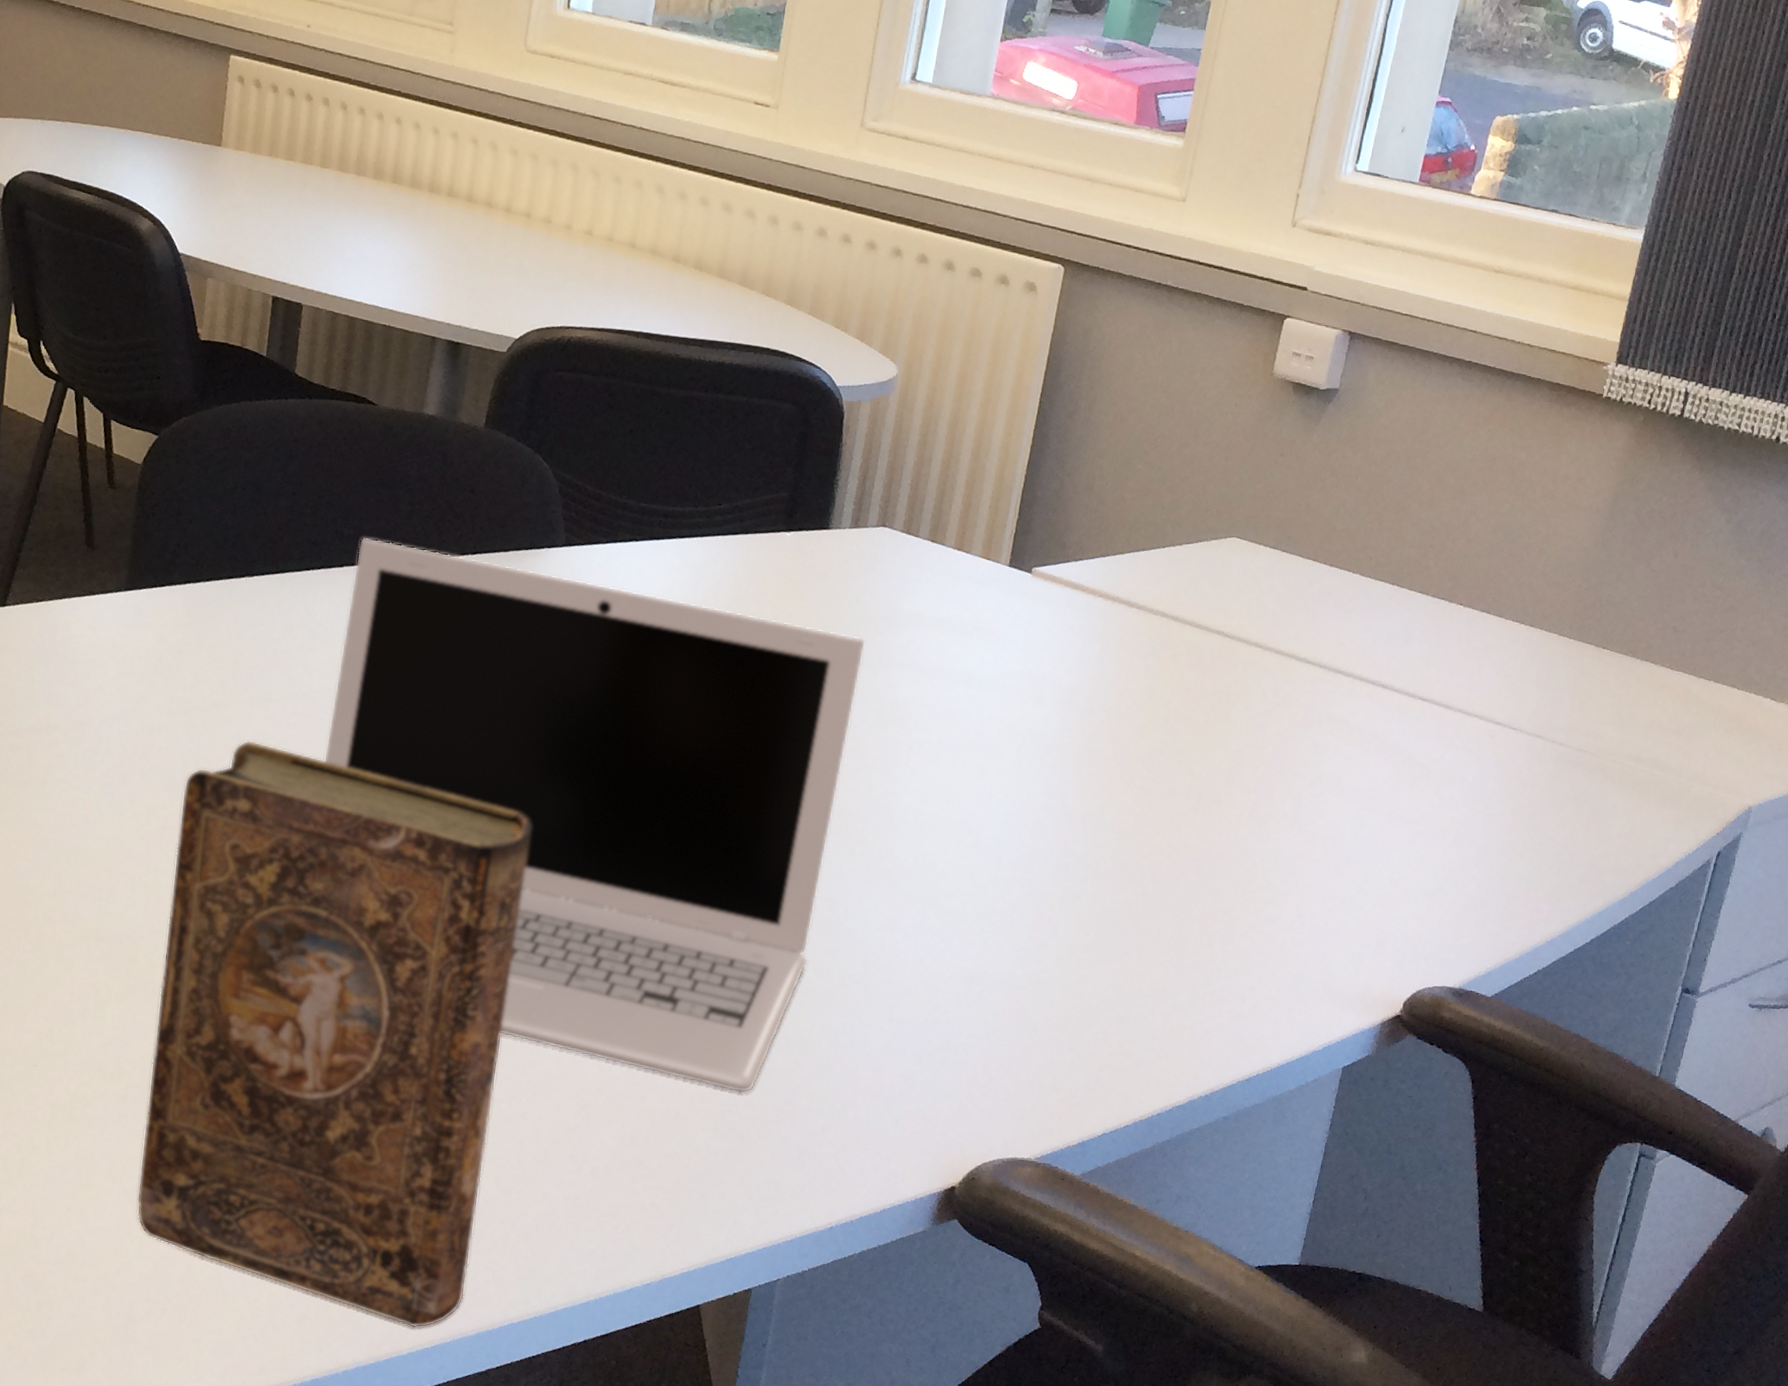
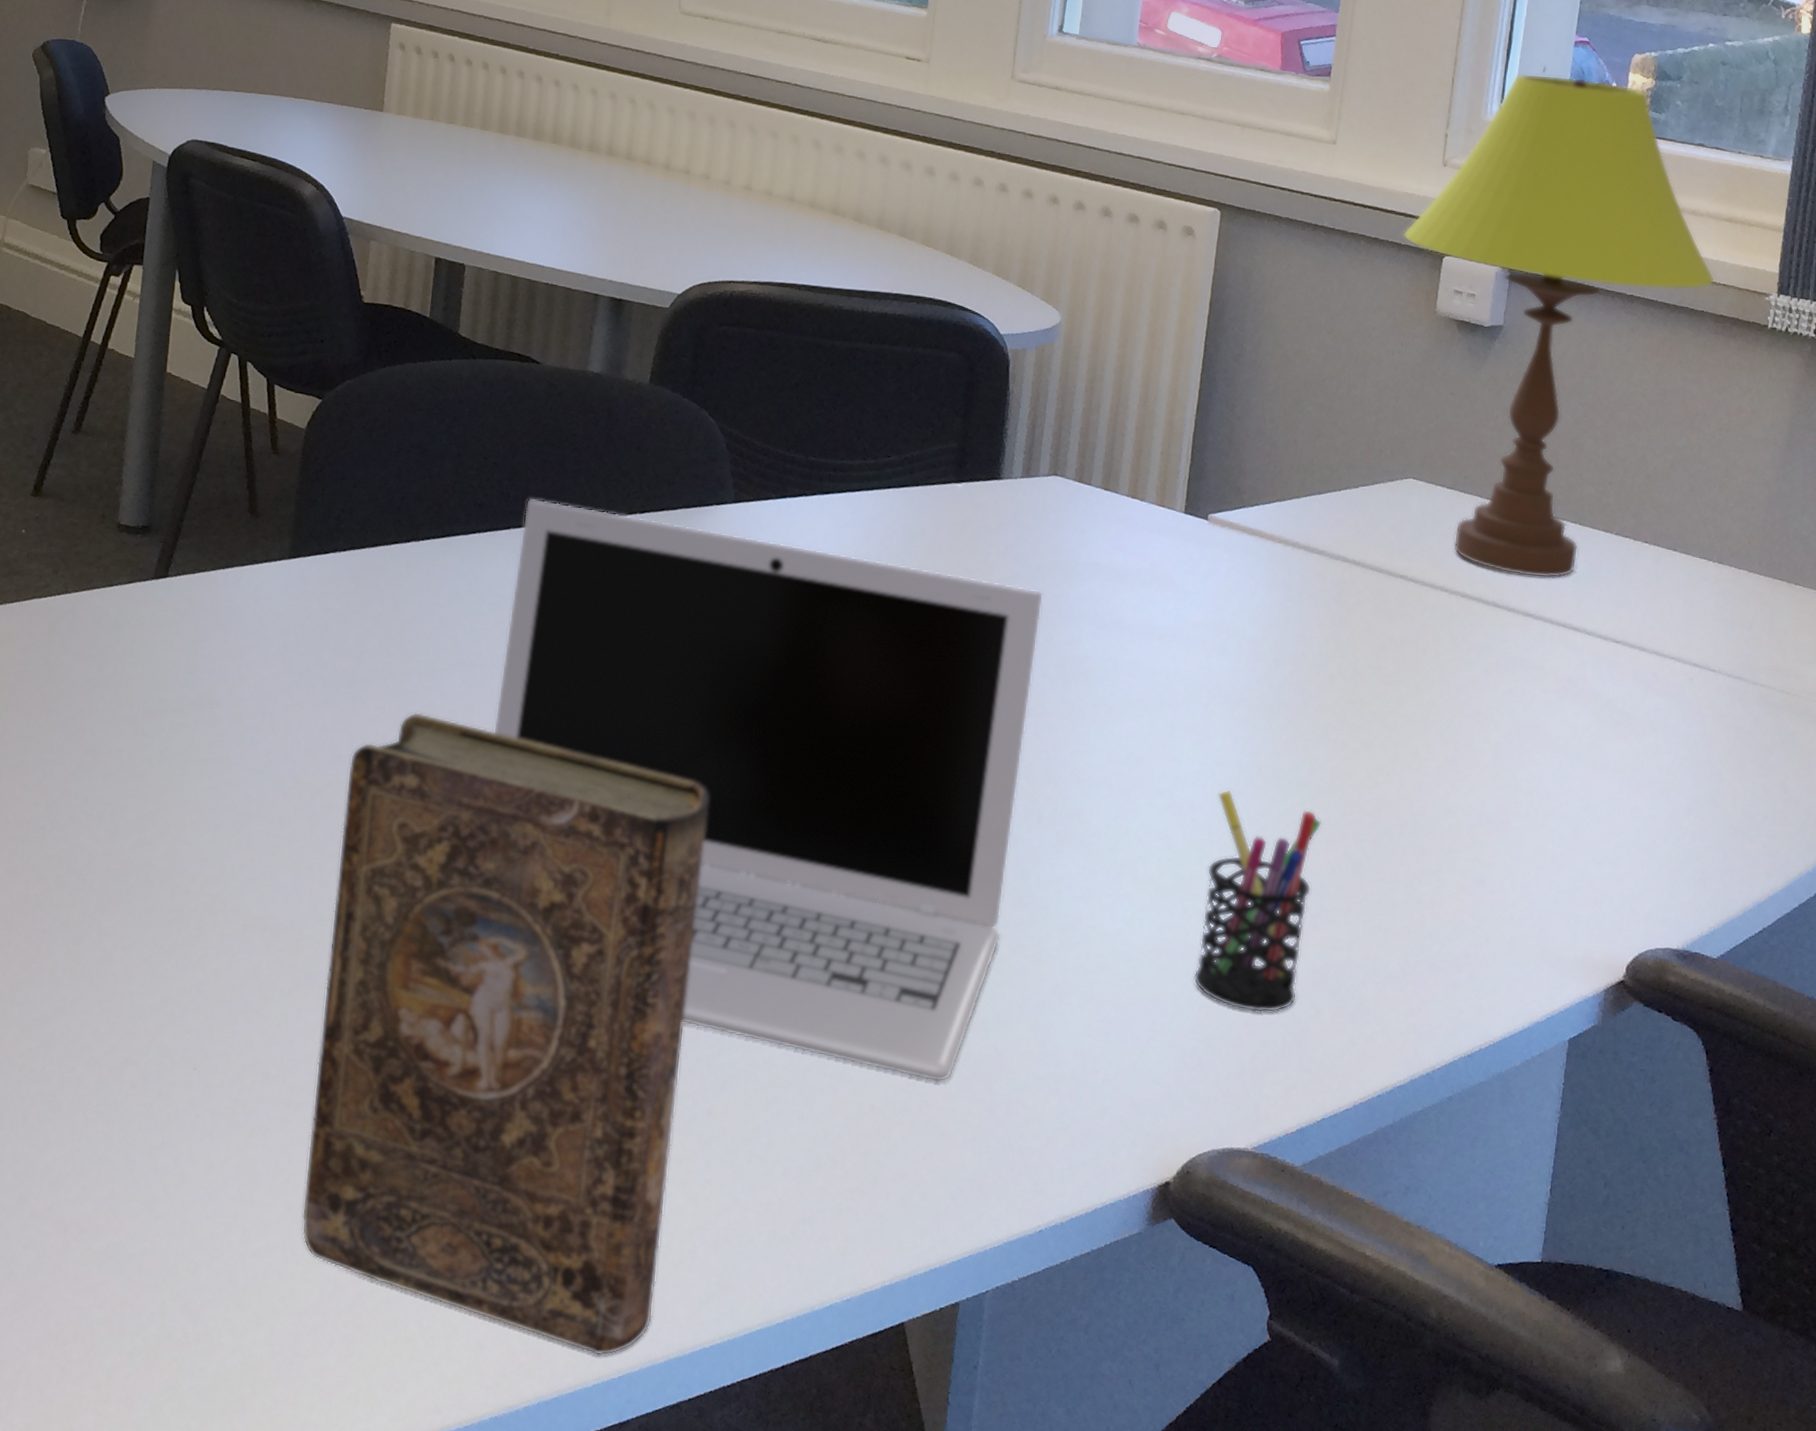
pen holder: none [989,830,1123,1037] -> present [1193,789,1322,1013]
table lamp: none [1246,133,1555,638] -> present [1403,73,1715,579]

